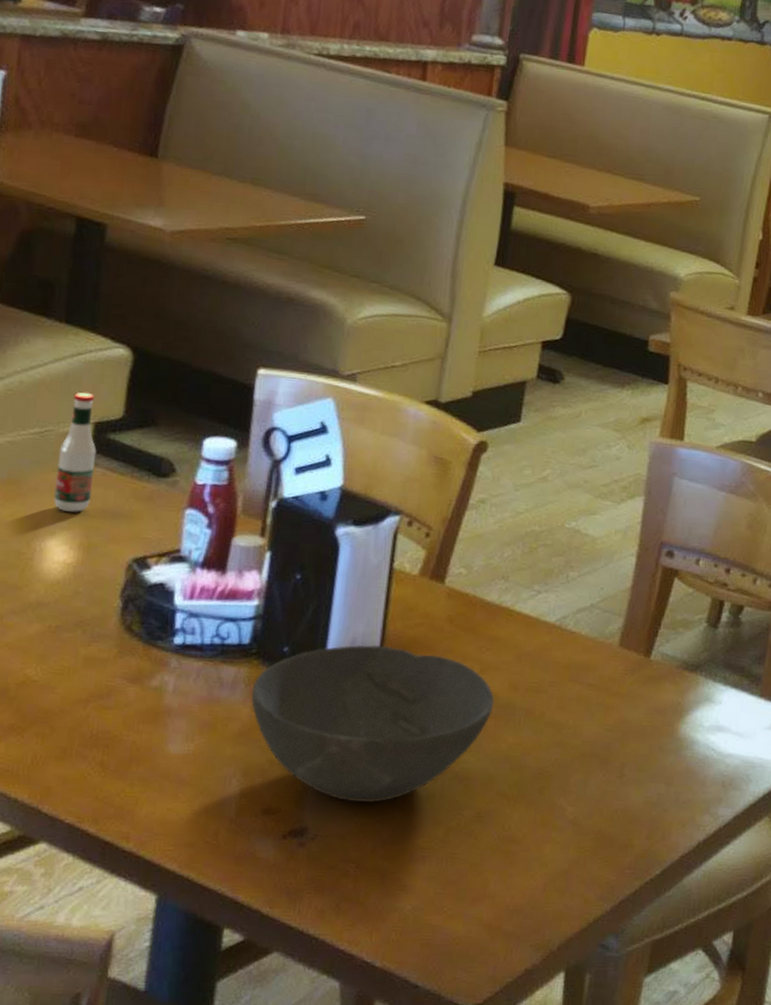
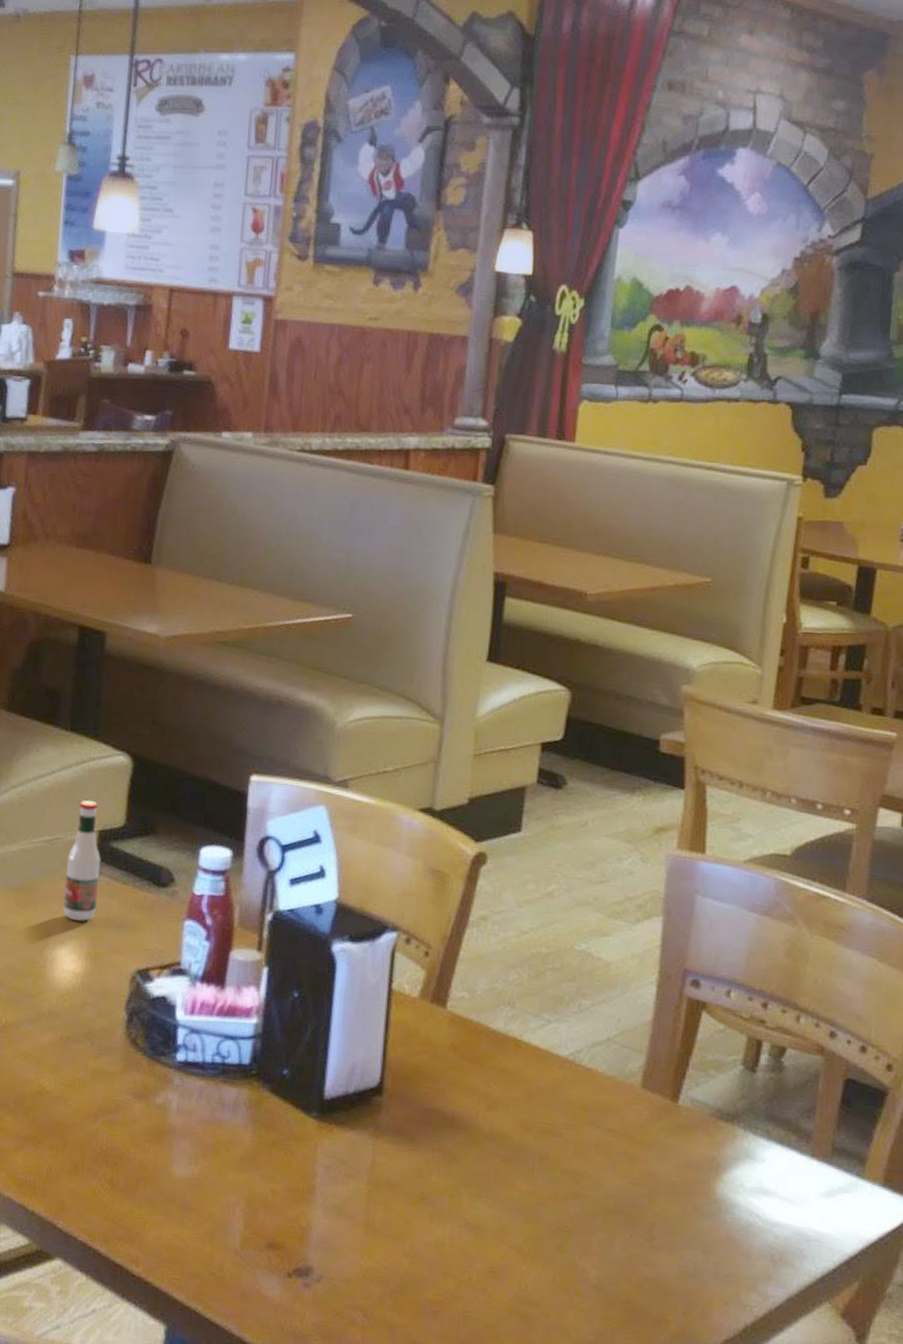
bowl: present [250,644,495,803] -> none [252,1070,505,1246]

